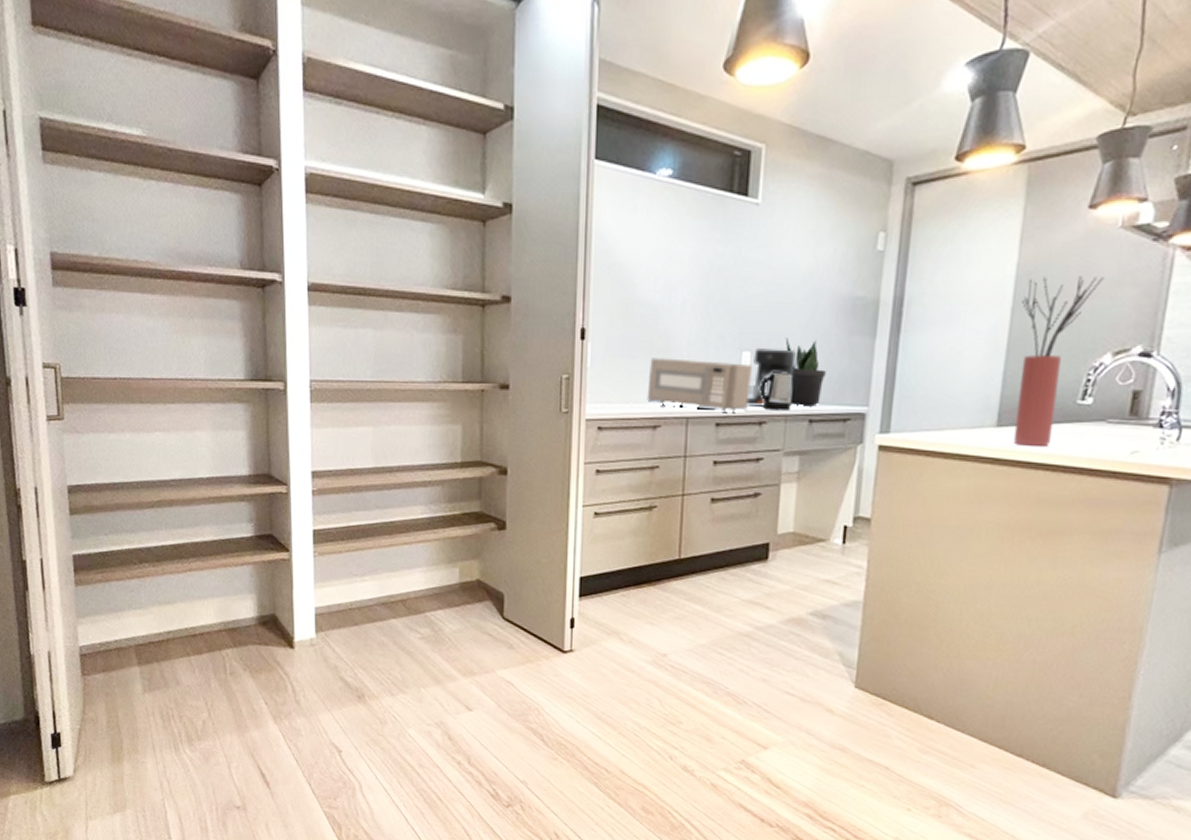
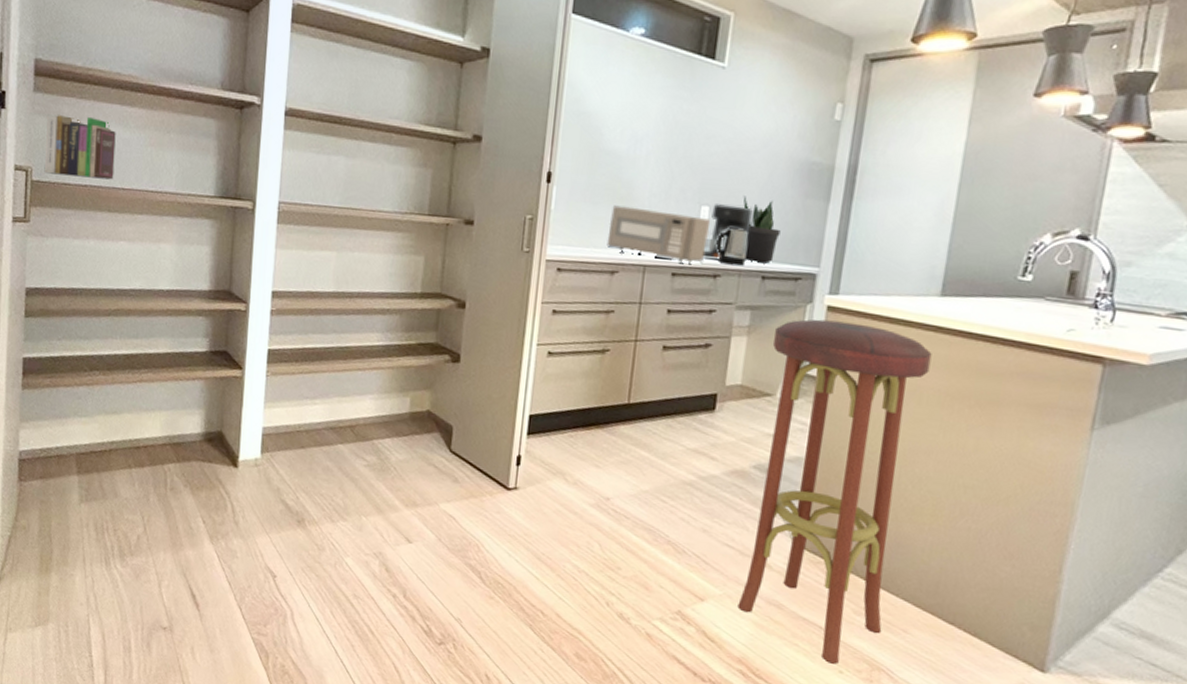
books: none [69,308,142,371] -> present [45,115,116,180]
bar stool: none [801,460,990,803] -> present [738,319,932,664]
vase: present [1012,276,1105,448] -> none [955,157,1047,320]

